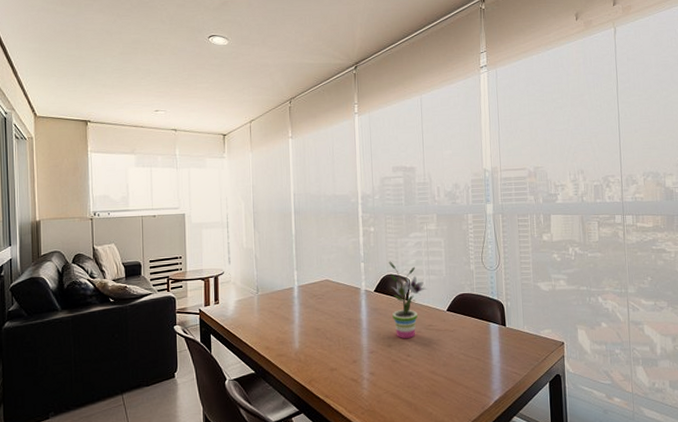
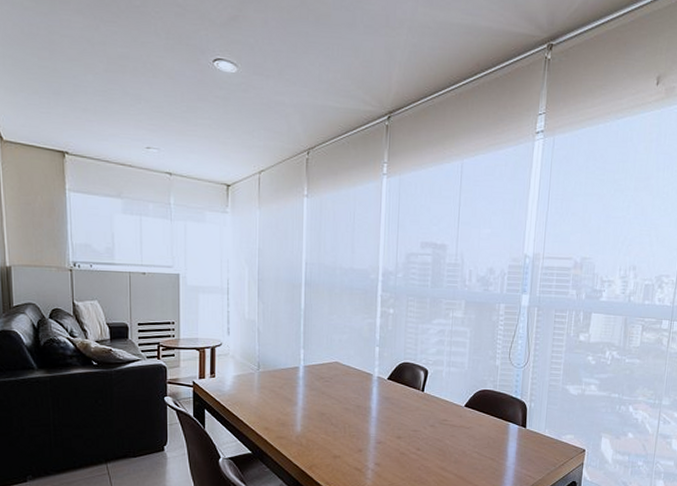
potted plant: present [389,261,427,339] -> none [405,348,446,432]

